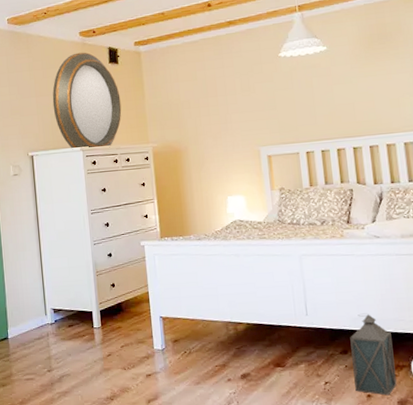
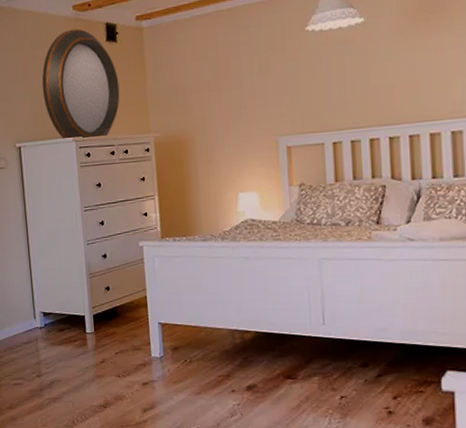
lantern: present [350,313,397,396] -> none [372,324,423,413]

